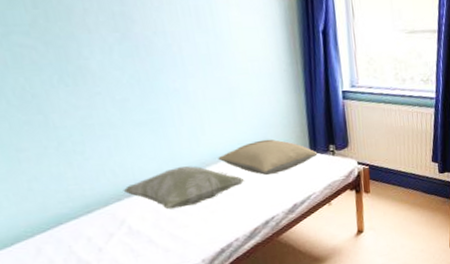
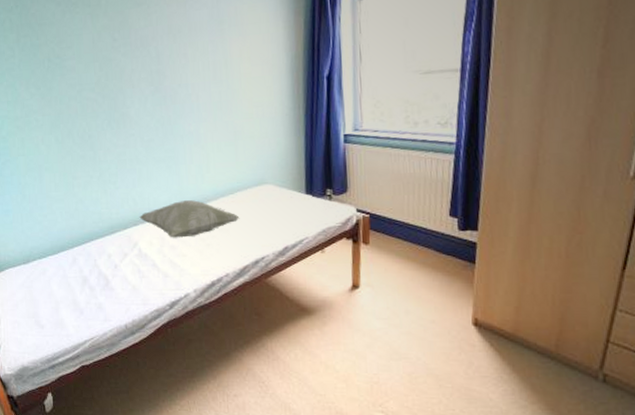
pillow: present [218,139,318,176] -> none [218,179,314,215]

